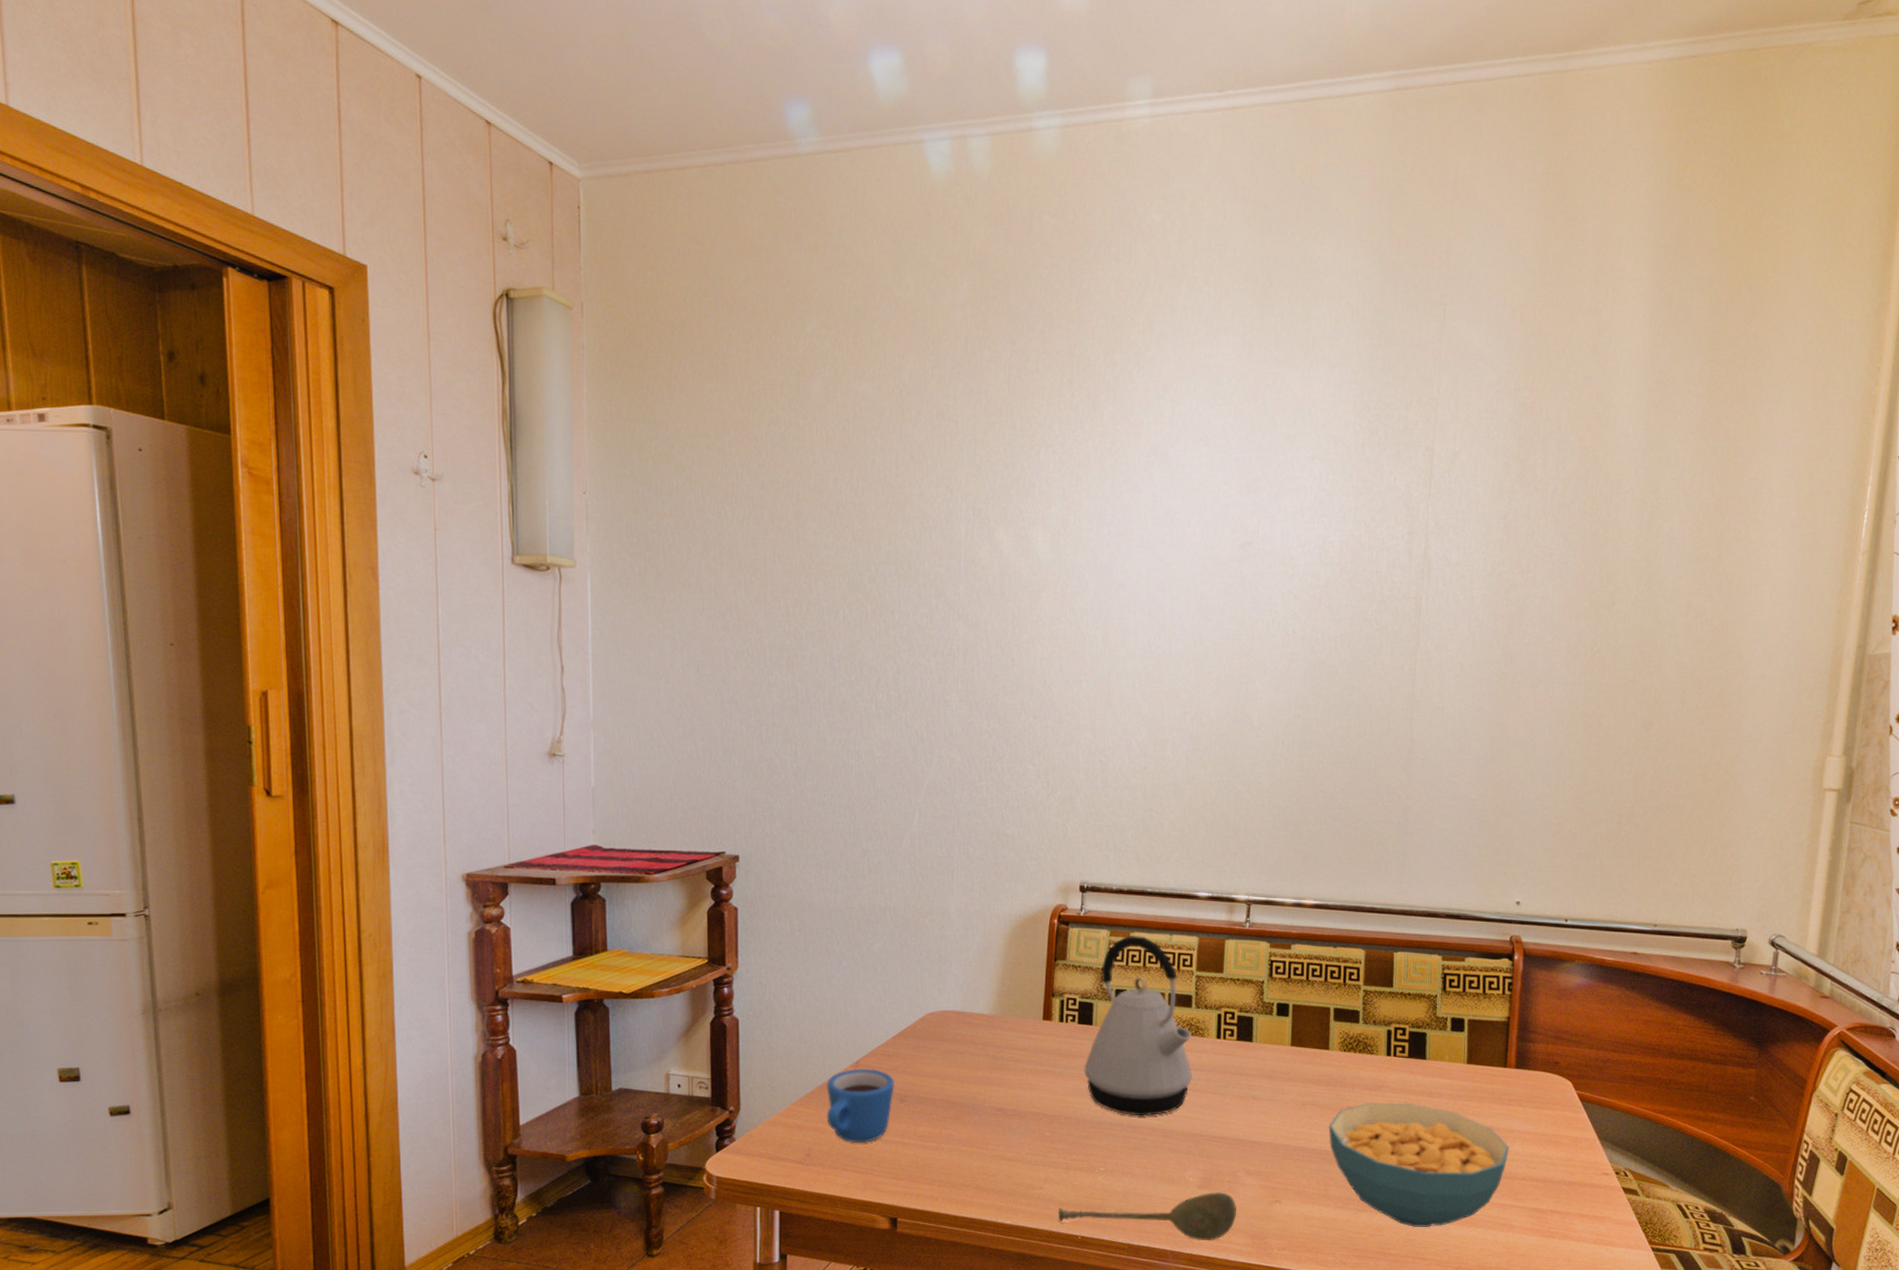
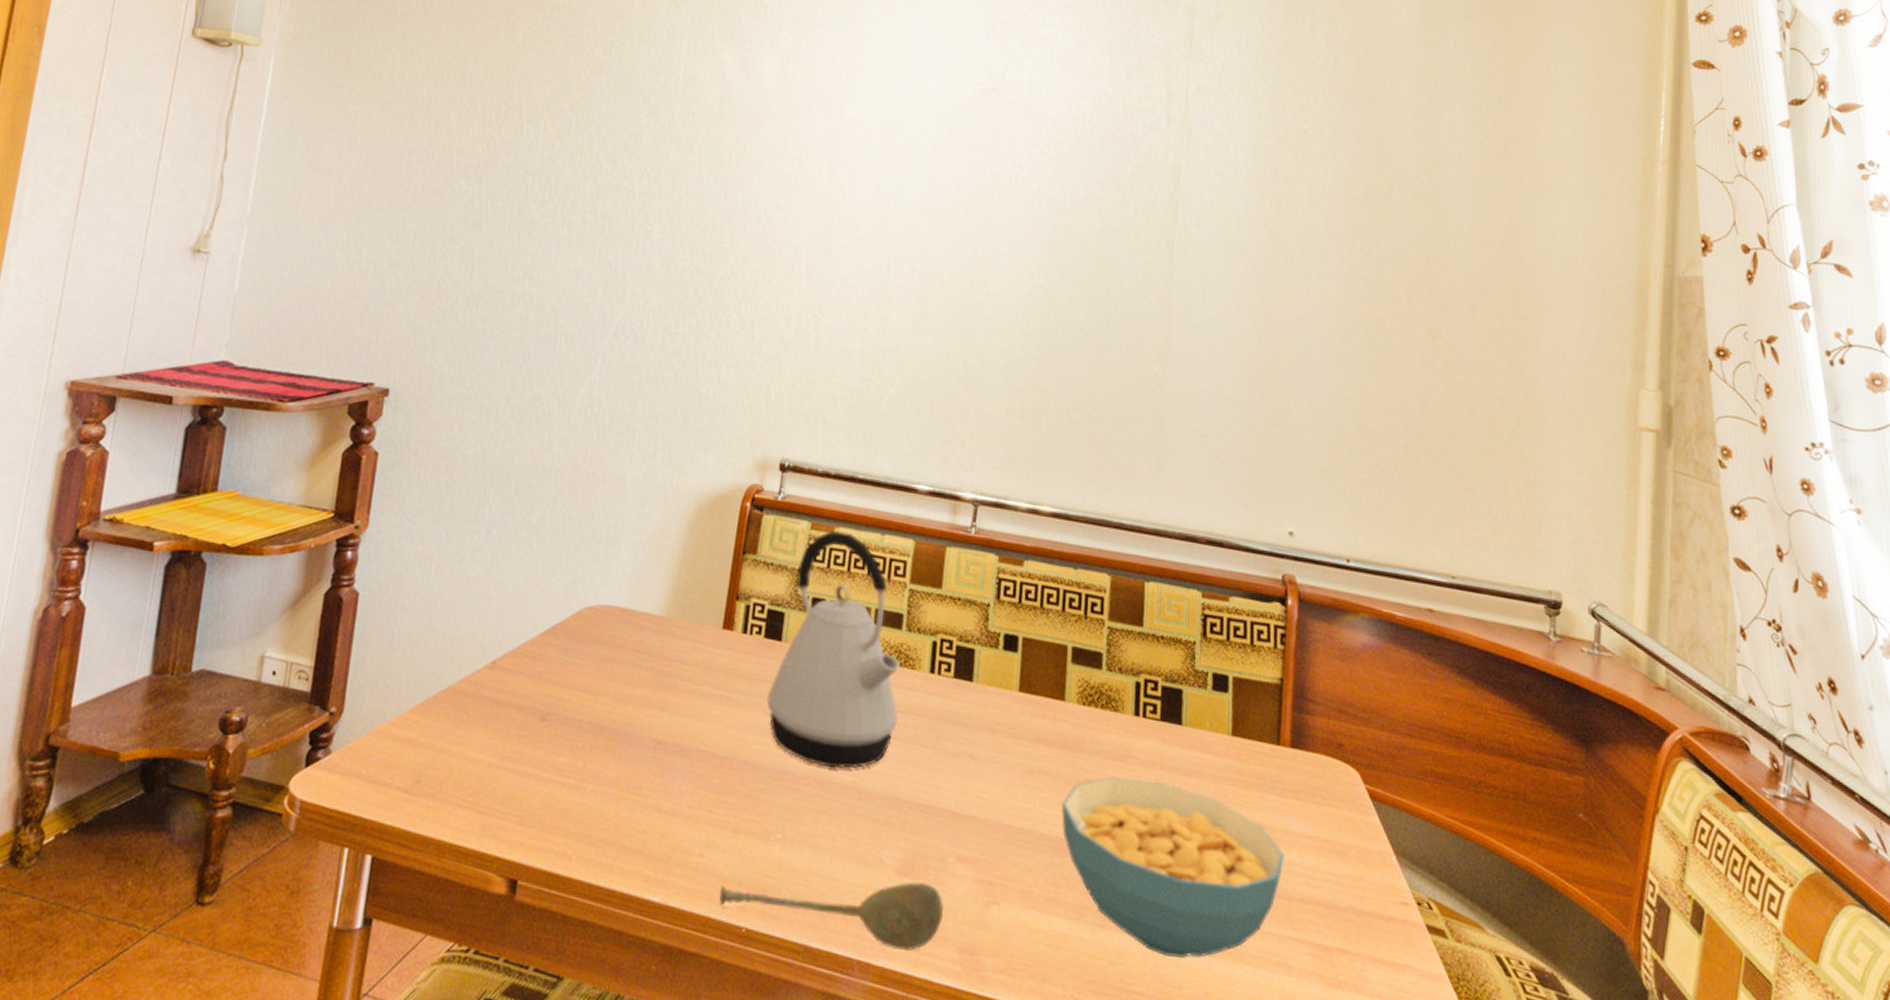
mug: present [827,1068,895,1144] -> none [447,670,536,773]

